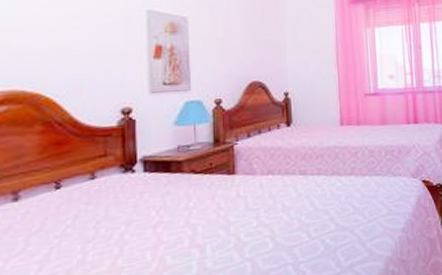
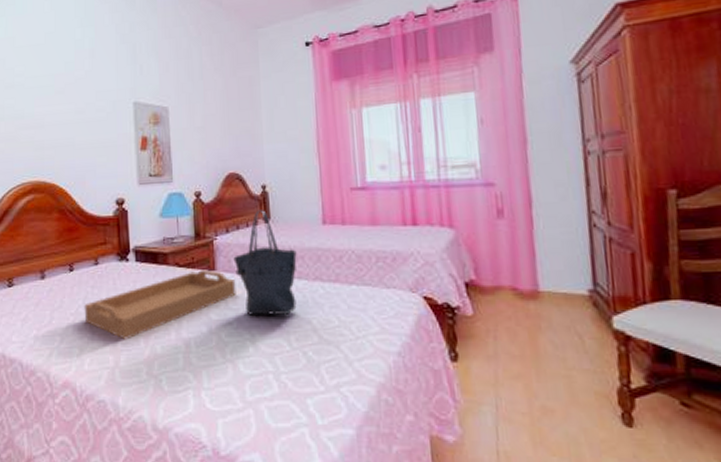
serving tray: none [74,174,257,256] -> present [84,269,236,340]
tote bag: none [254,115,317,214] -> present [233,210,297,315]

